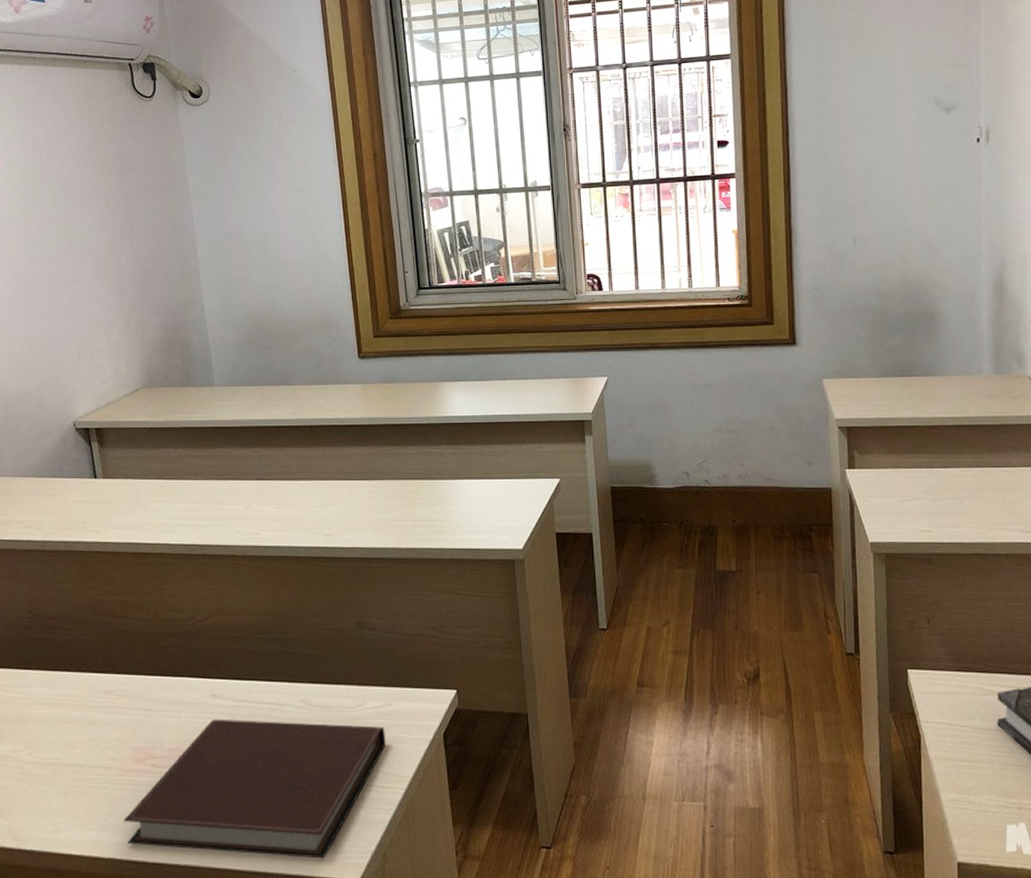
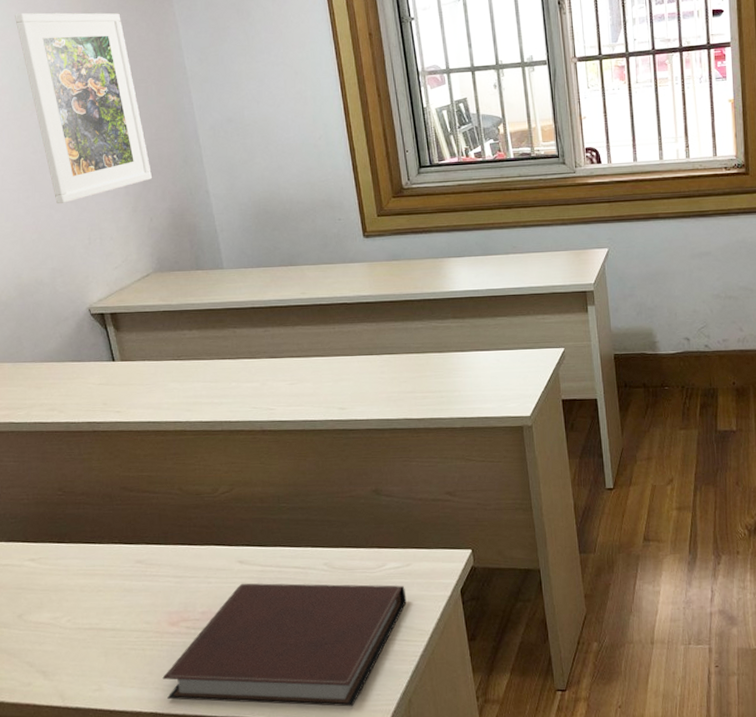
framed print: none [21,123,148,315] -> present [15,12,153,204]

